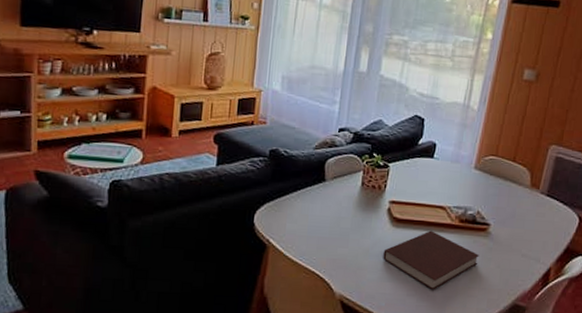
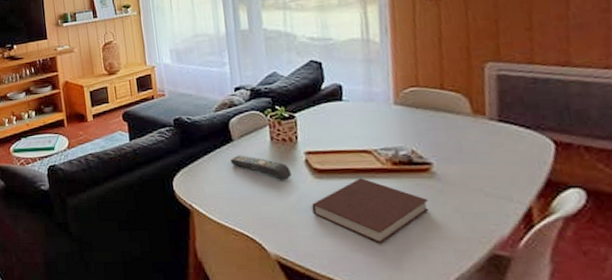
remote control: none [318,196,373,225] -> present [230,155,291,180]

